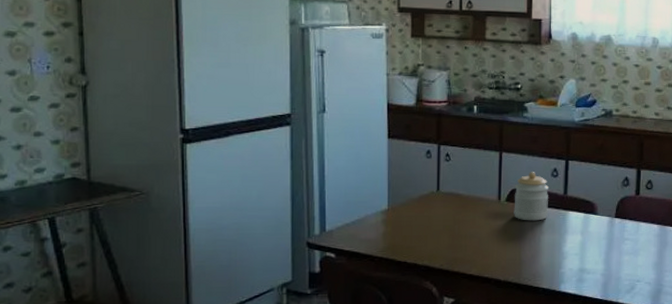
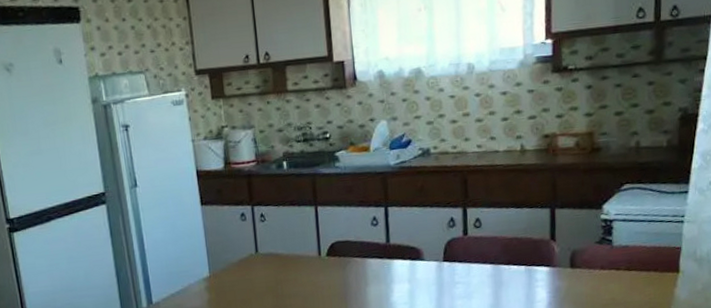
jar: present [514,172,549,221] -> none [333,223,372,274]

